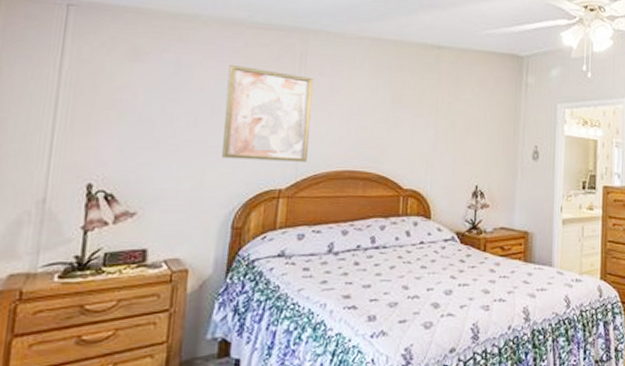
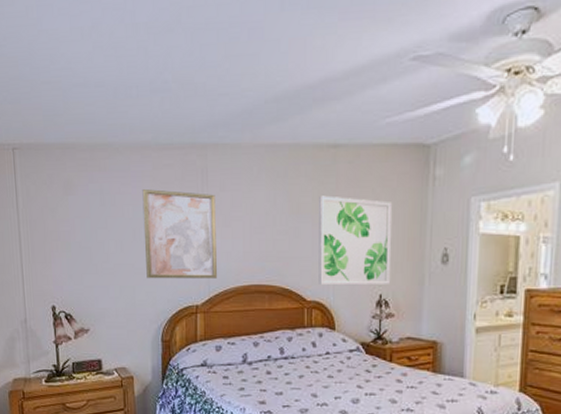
wall art: none [416,90,489,176] -> present [318,195,392,284]

